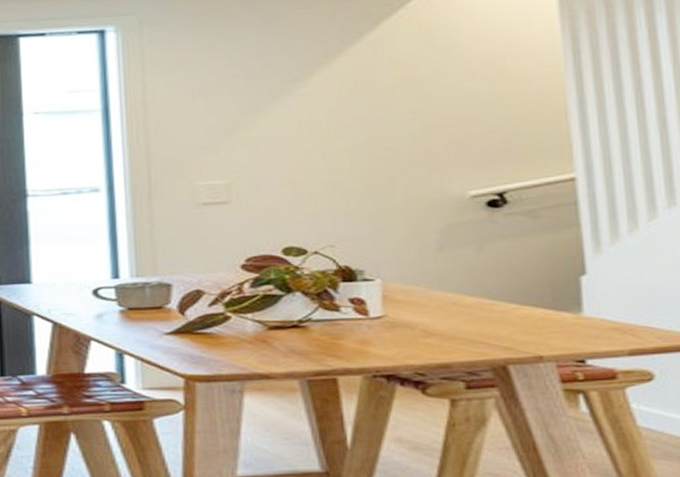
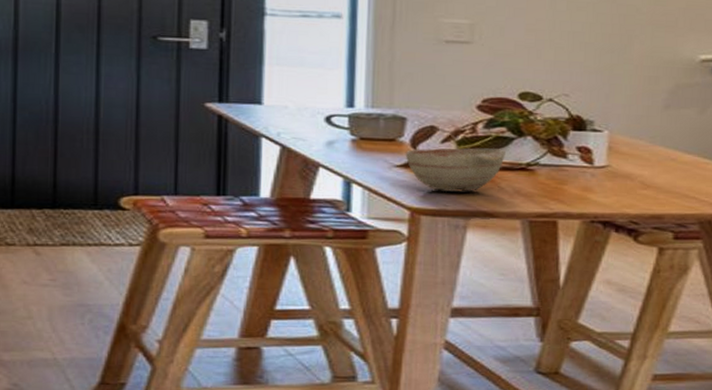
decorative bowl: none [174,307,275,357] -> present [405,147,506,193]

